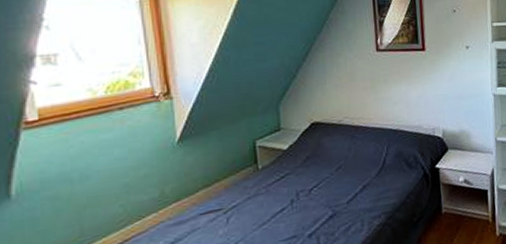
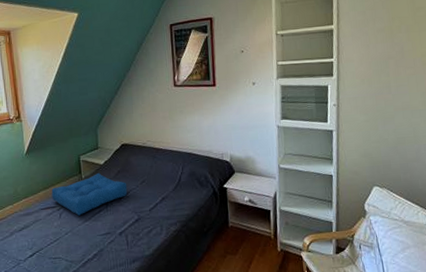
seat cushion: none [215,160,319,219] -> present [51,172,128,216]

